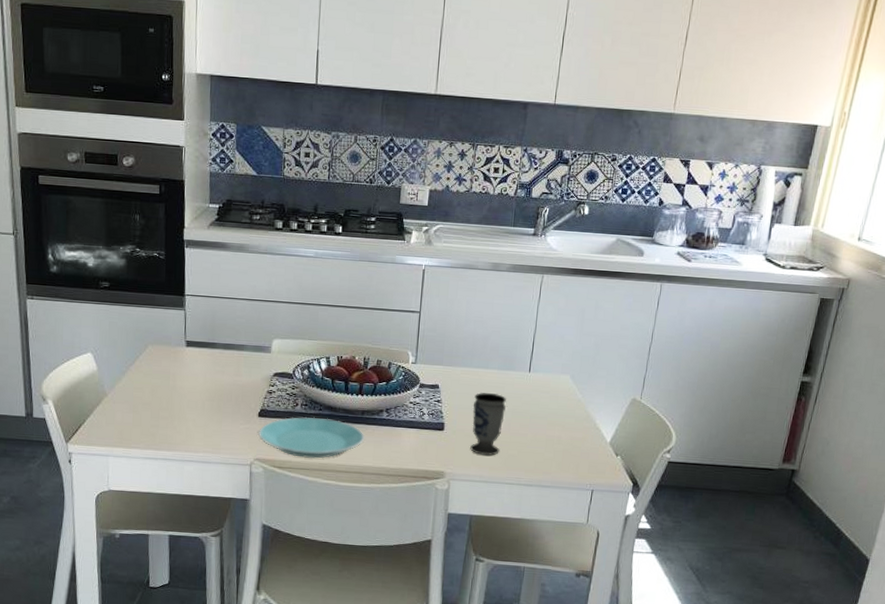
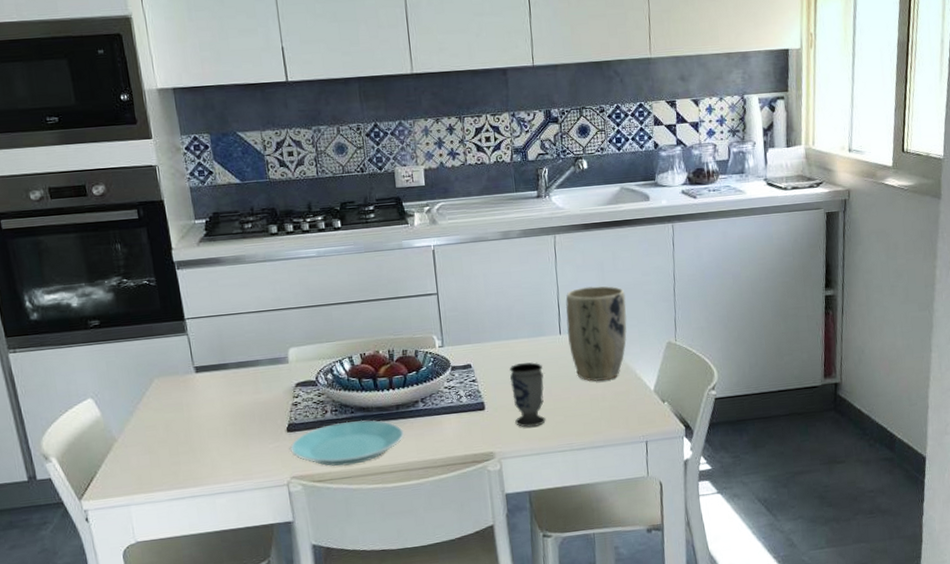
plant pot: none [536,330,601,424] -> present [565,286,627,382]

